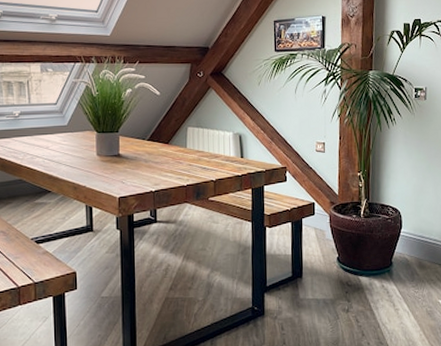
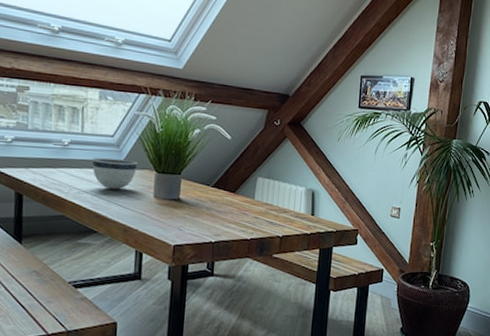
bowl: none [40,124,79,152] -> present [92,158,137,190]

